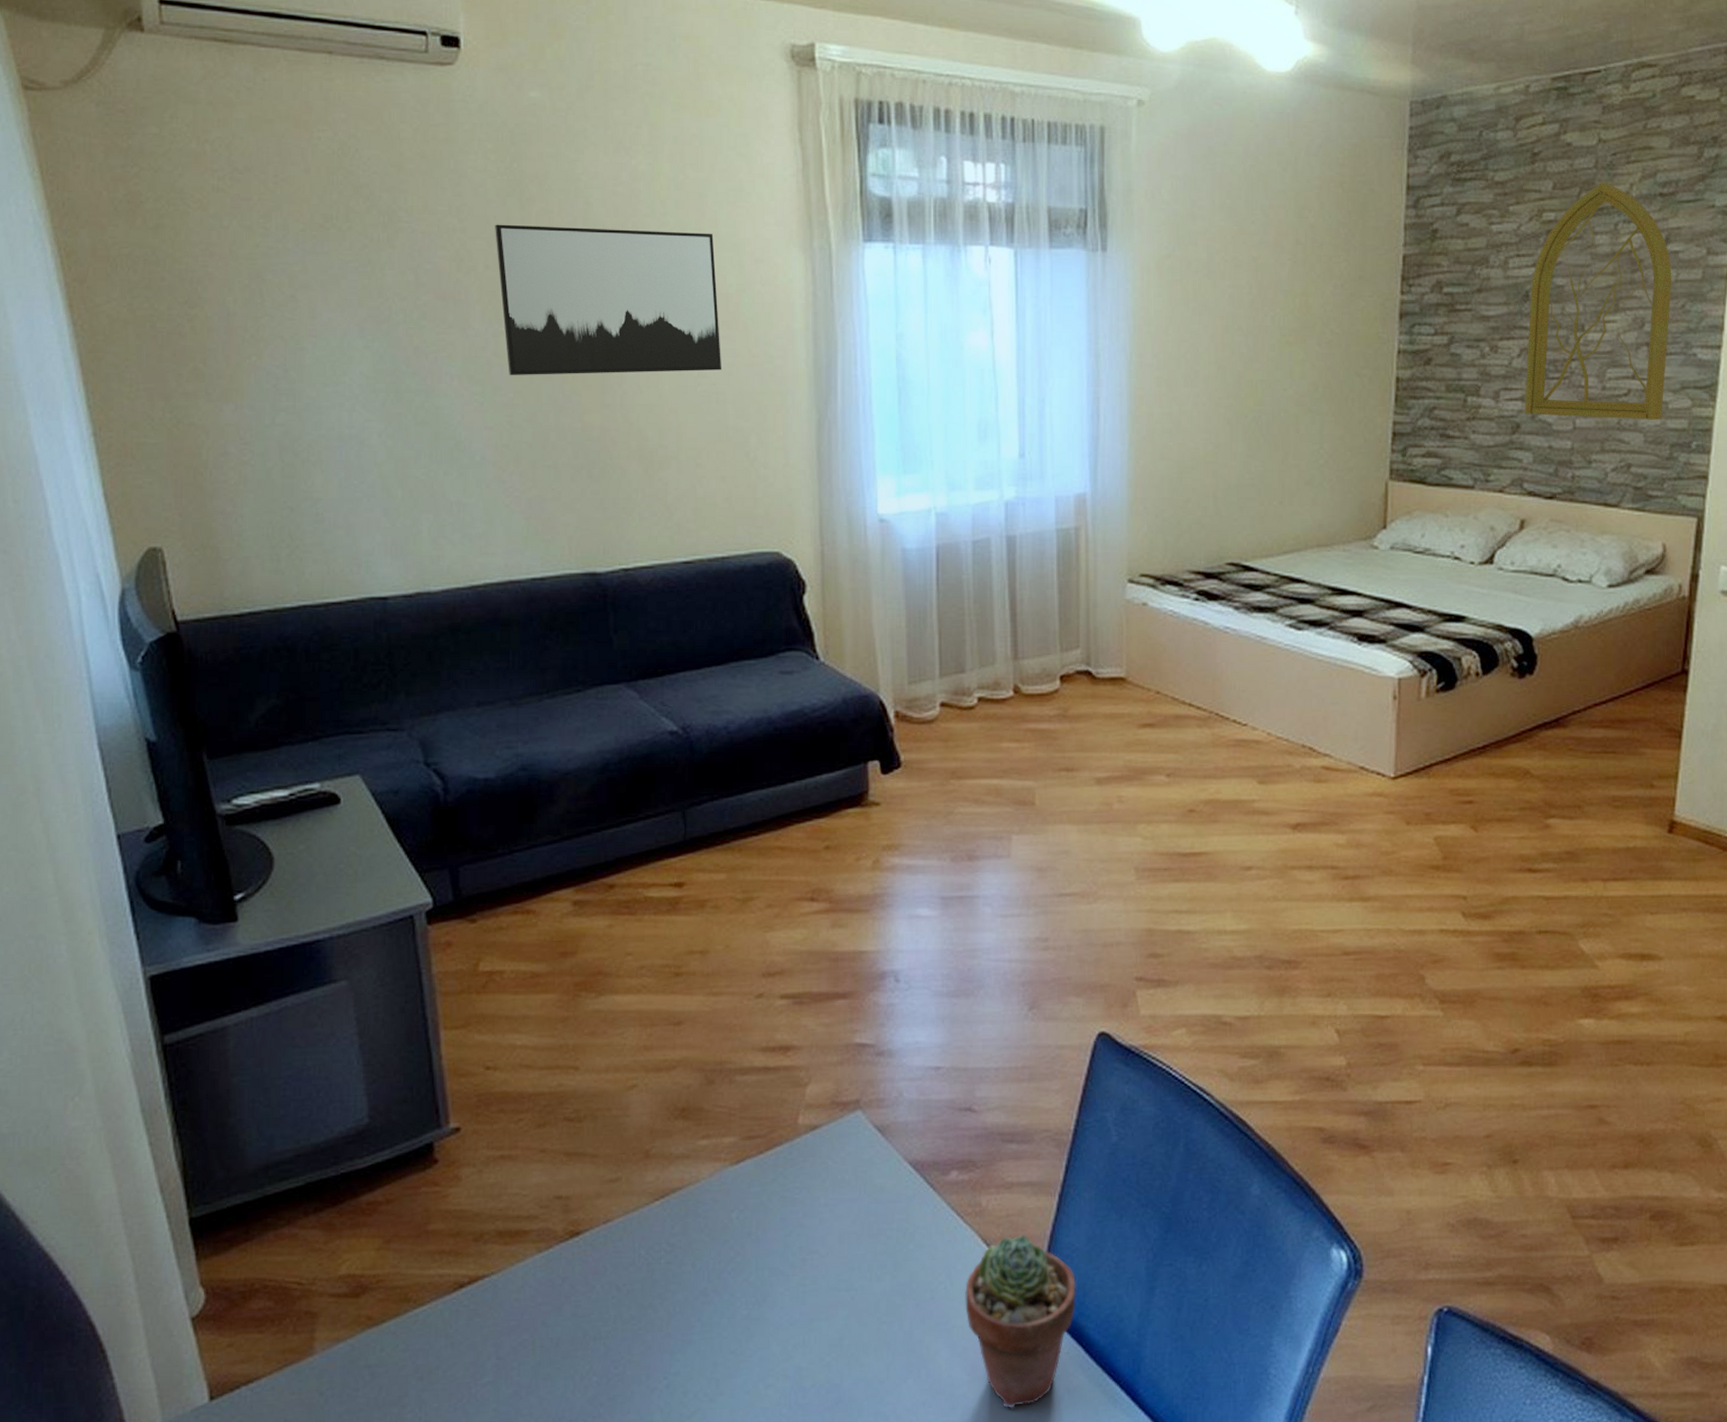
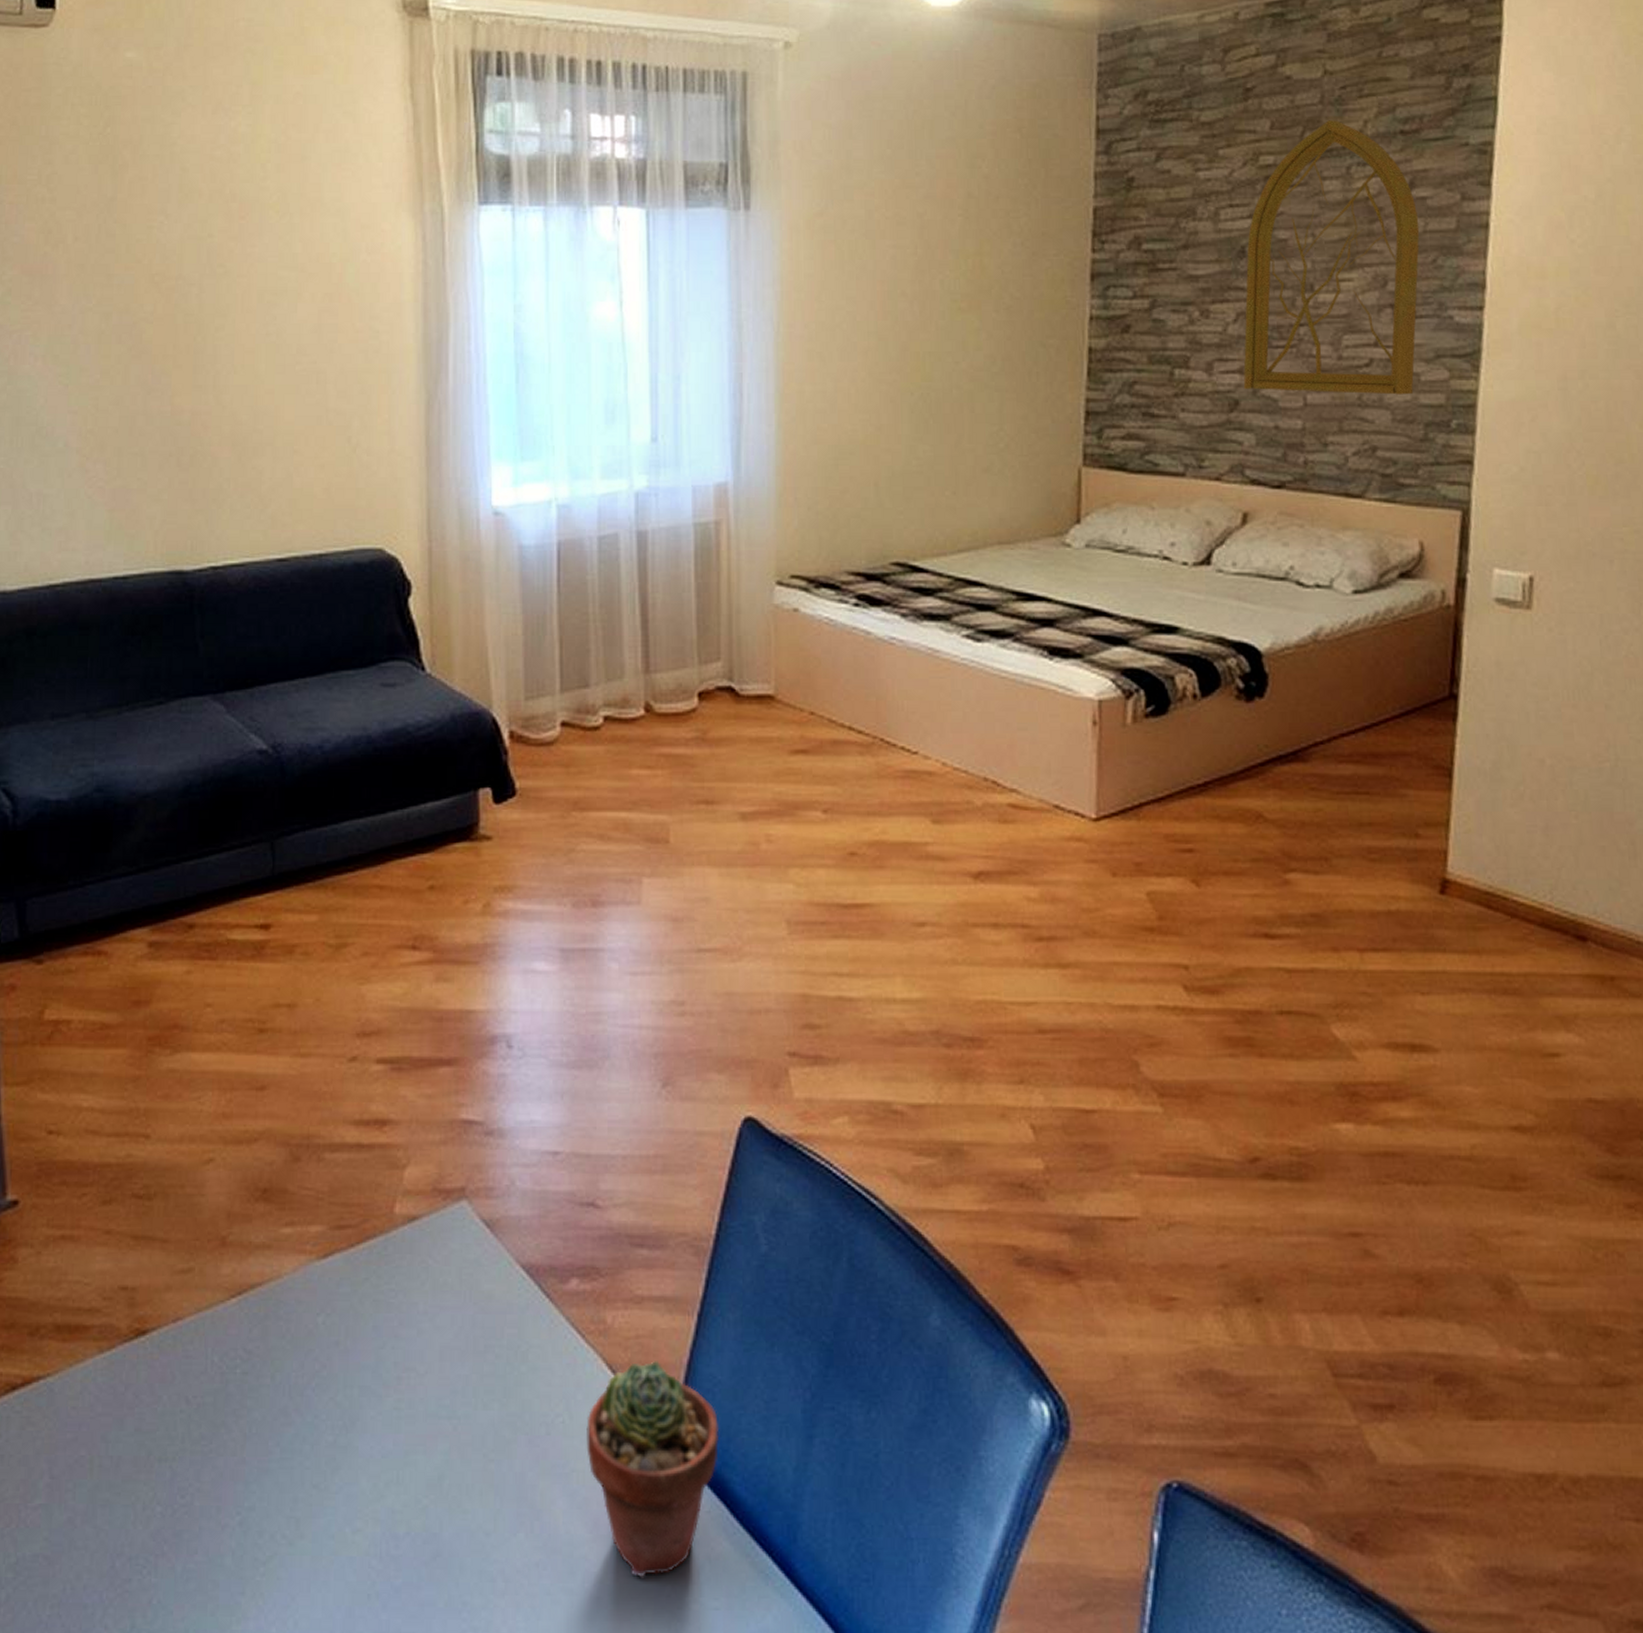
wall art: present [495,224,722,375] -> none [85,193,324,355]

